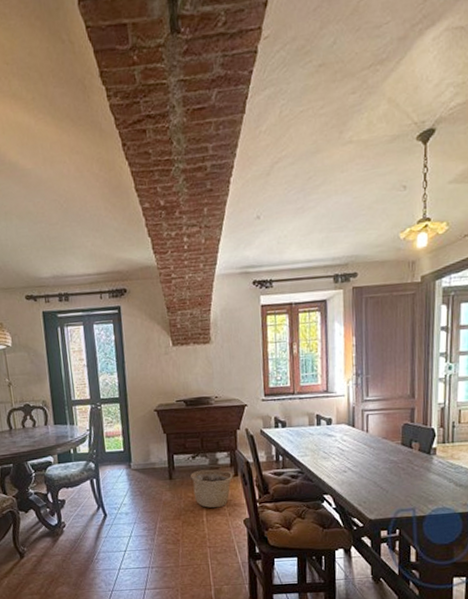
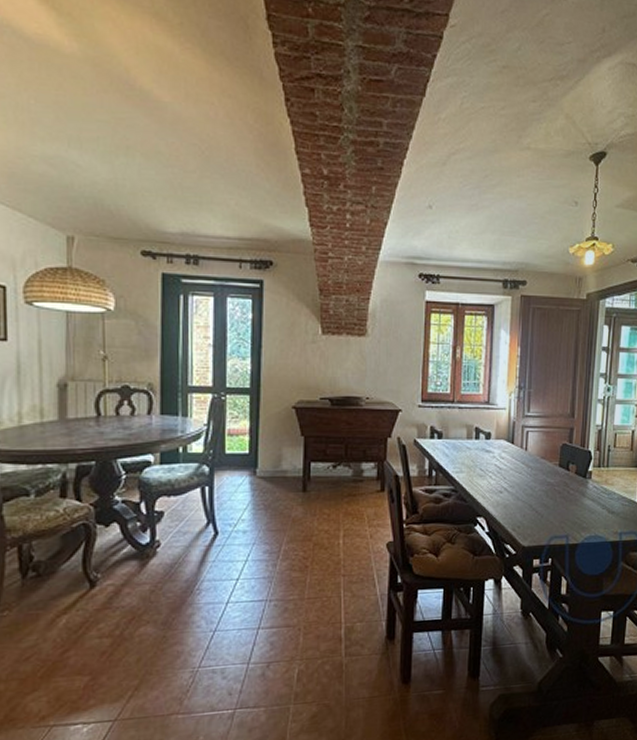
basket: present [191,469,233,508] -> none [329,481,379,529]

